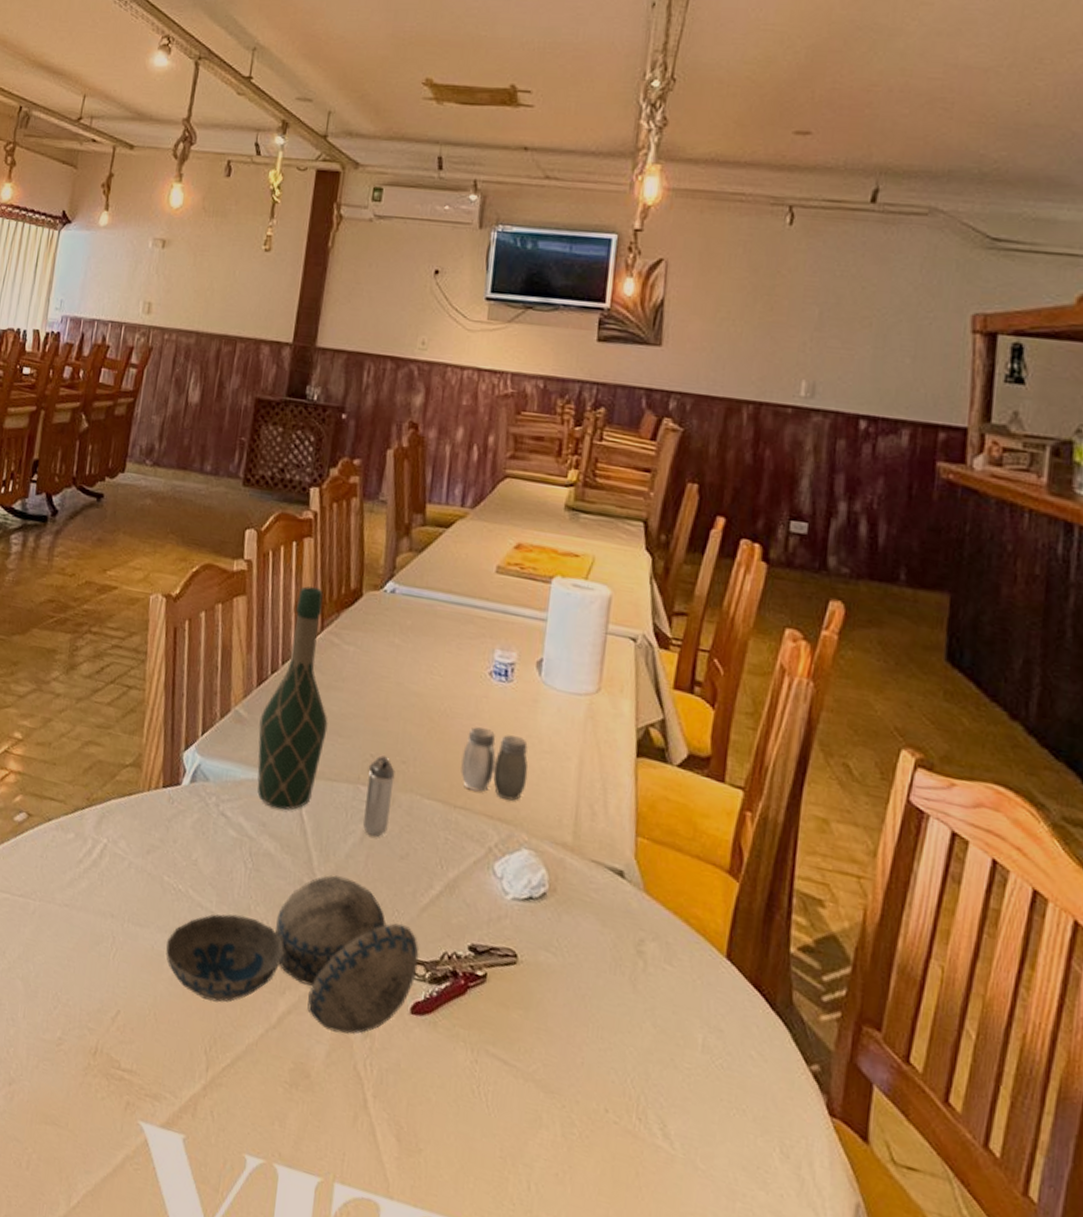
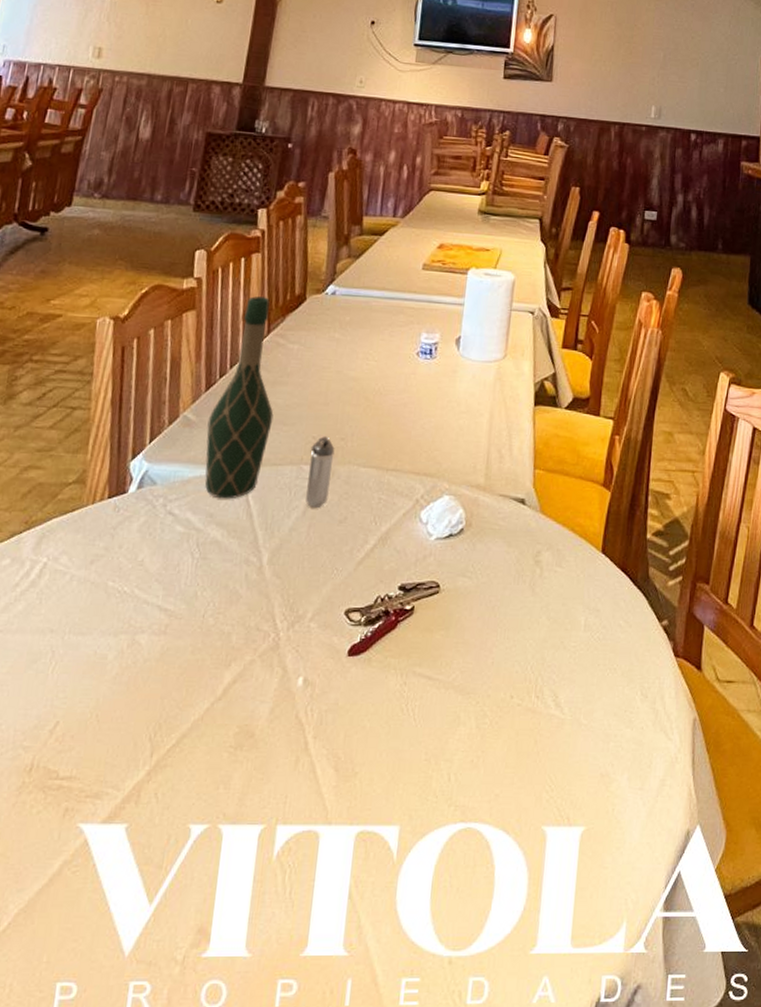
decorative bowl: present [166,875,419,1034] -> none [109,549,356,689]
salt and pepper shaker: present [461,727,528,801] -> none [392,400,449,457]

